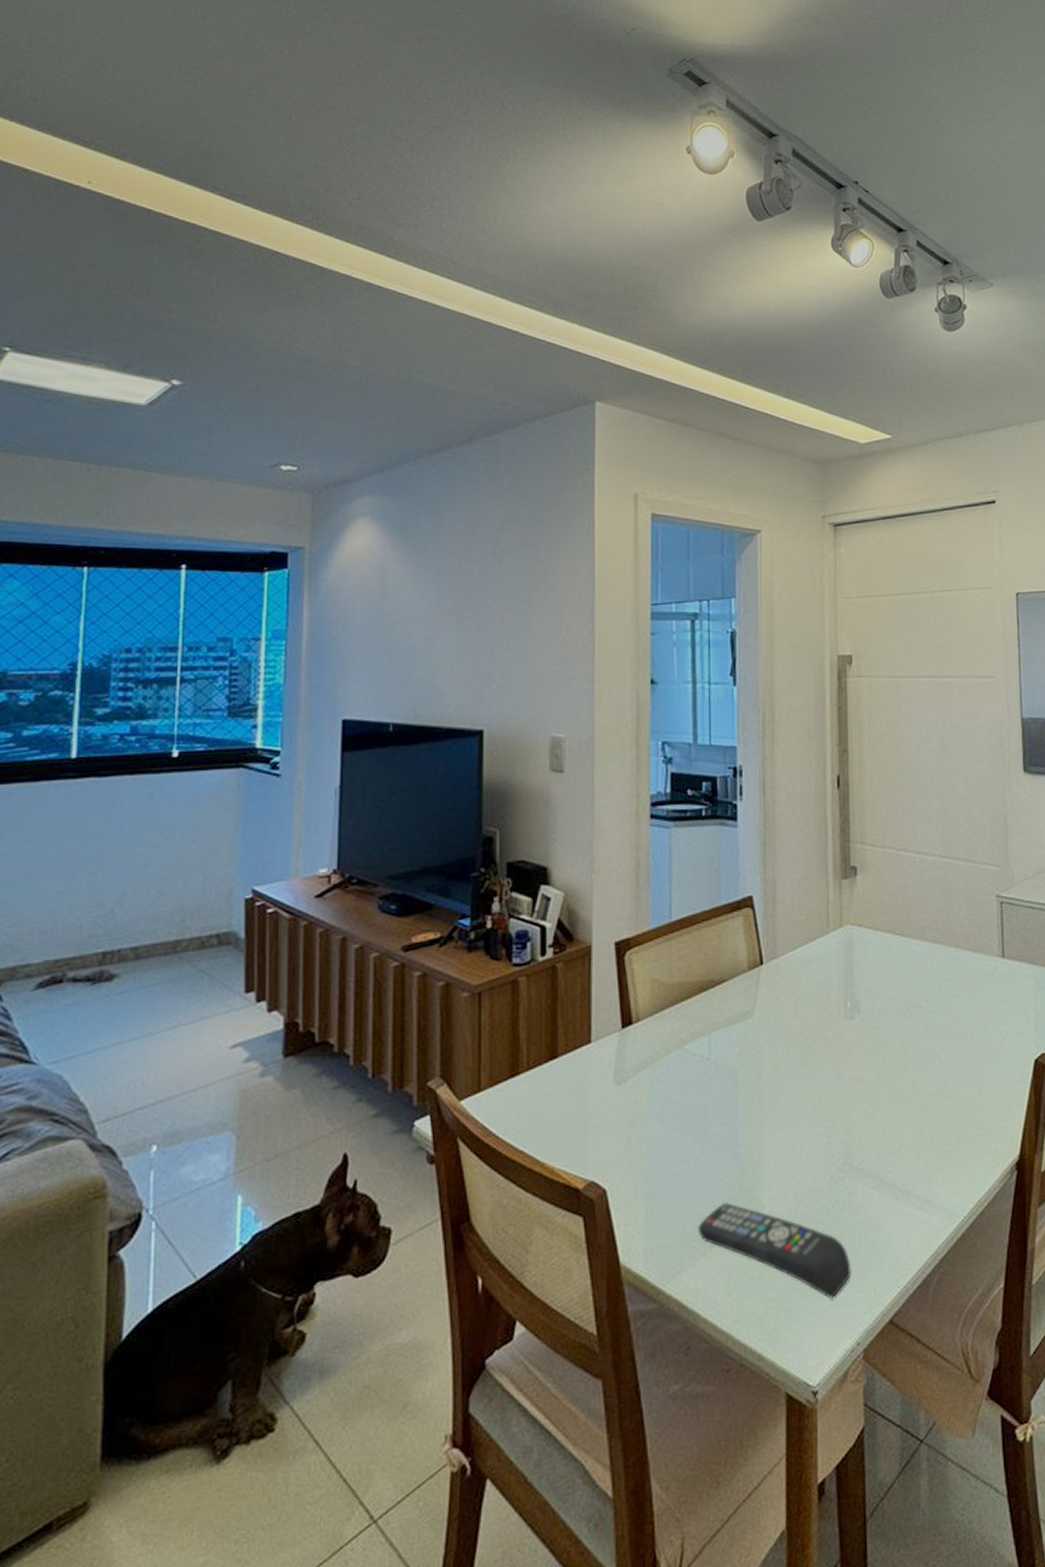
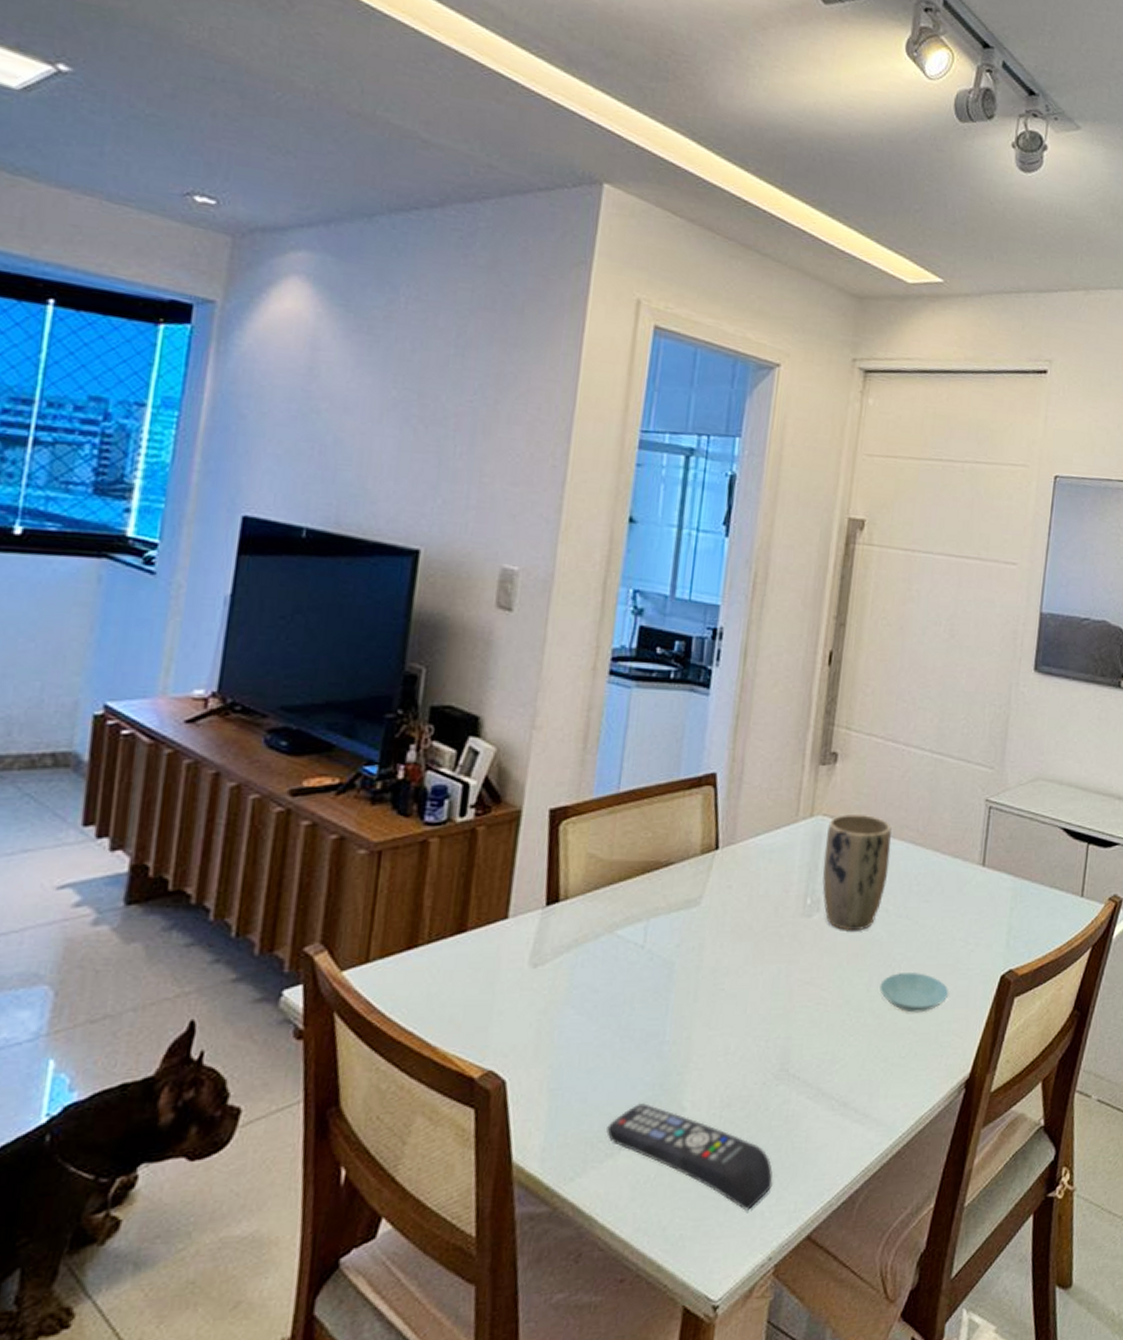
plant pot: none [856,920,917,1030] -> present [822,814,892,931]
saucer: none [924,1062,989,1102] -> present [879,971,949,1013]

